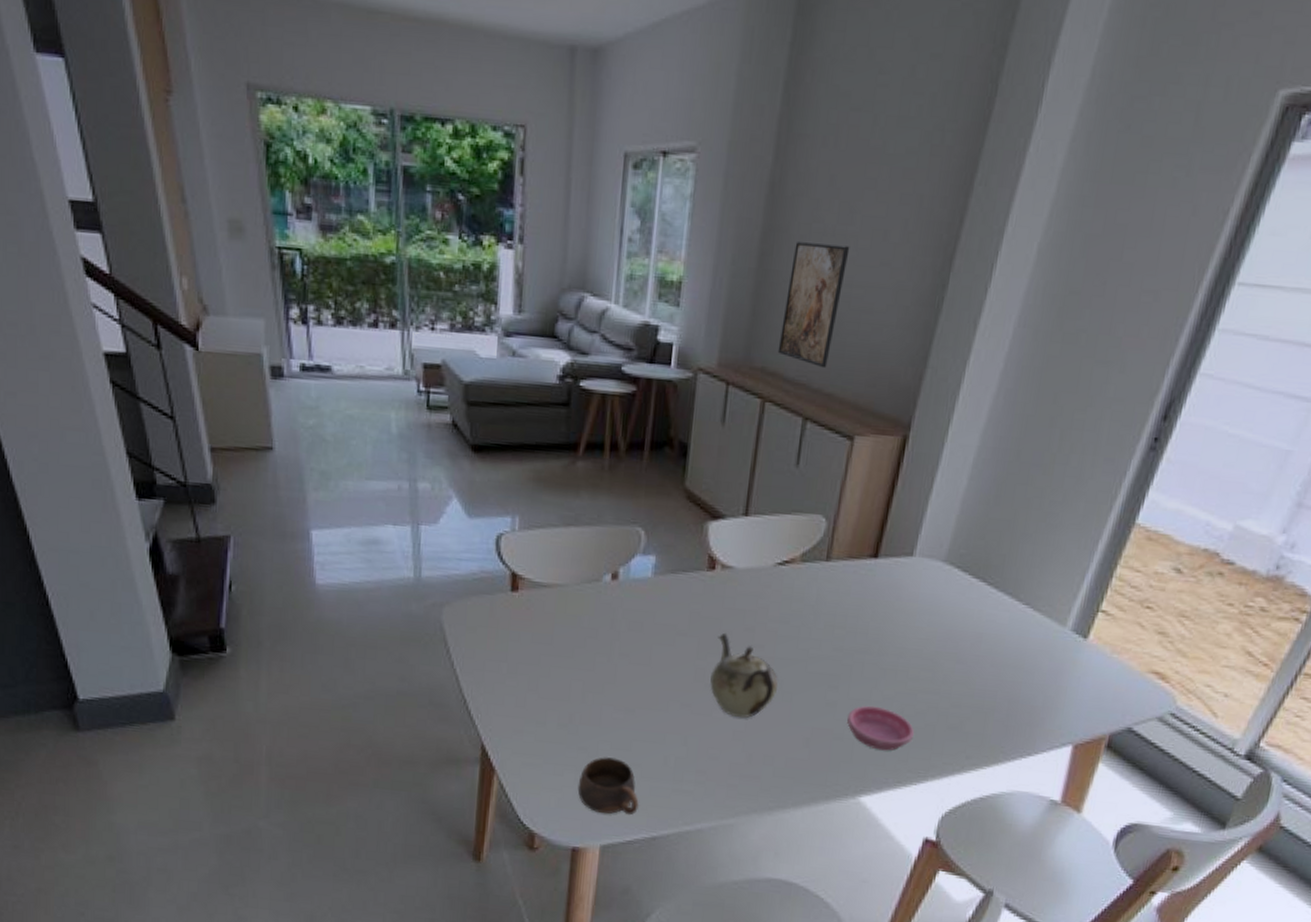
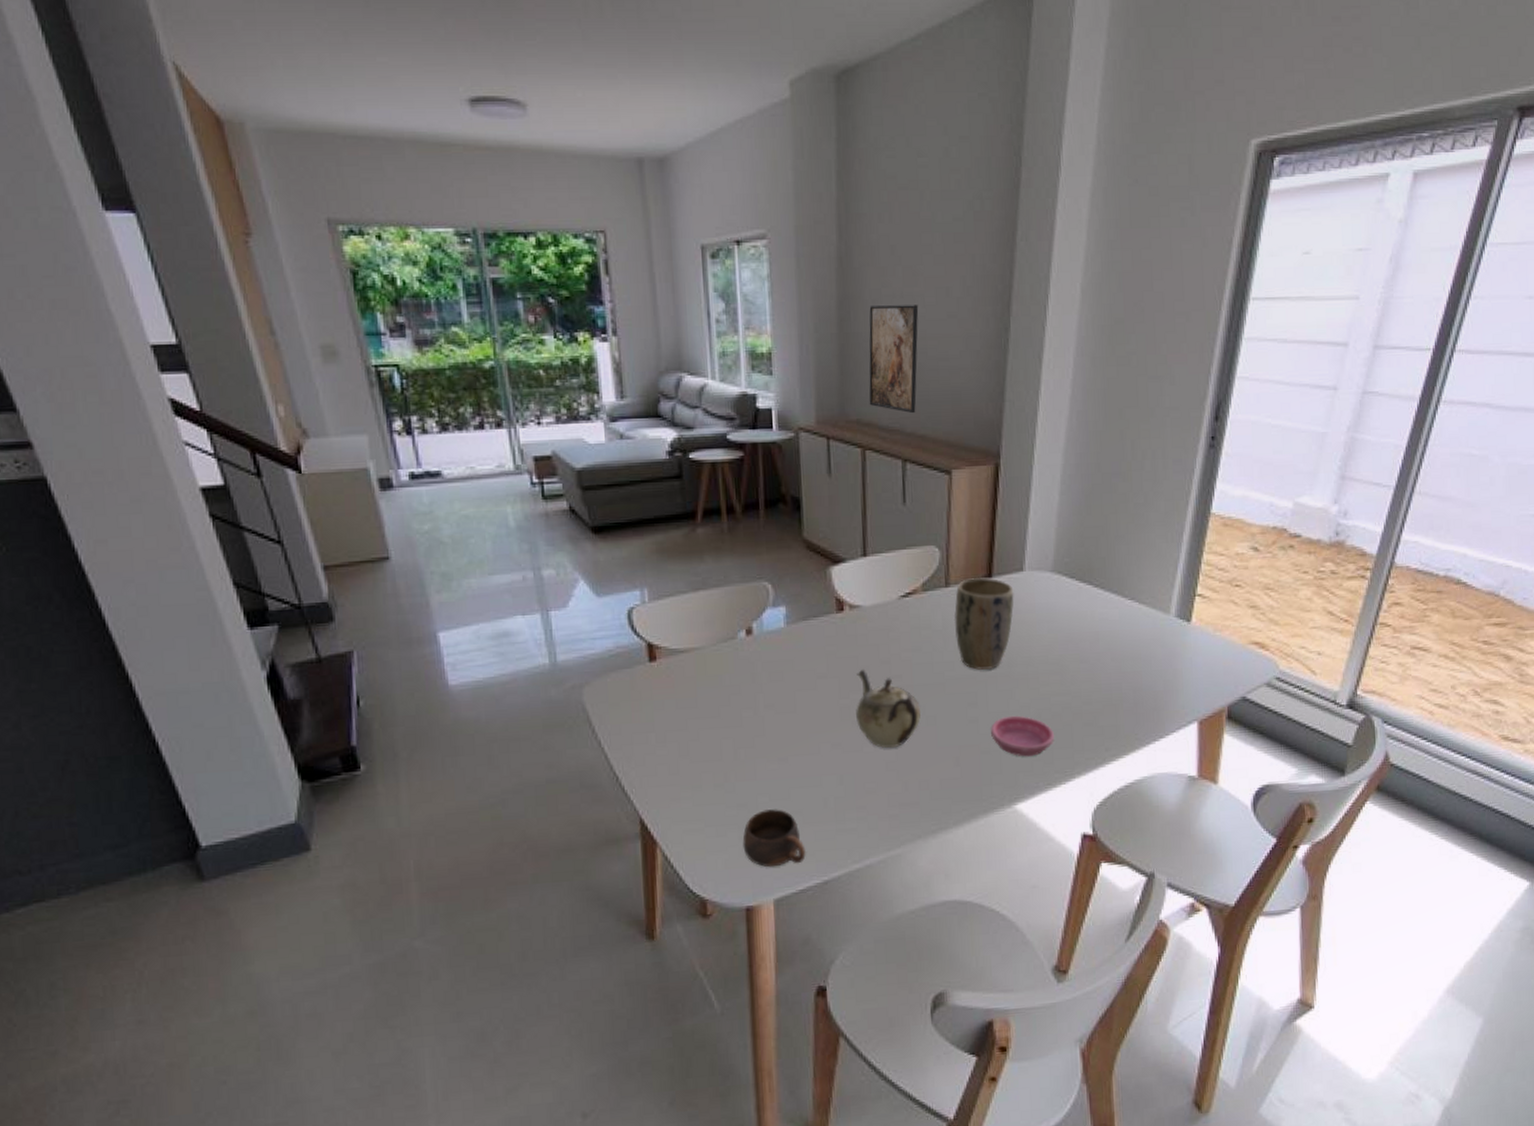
plant pot: none [827,555,899,654] -> present [954,577,1014,670]

